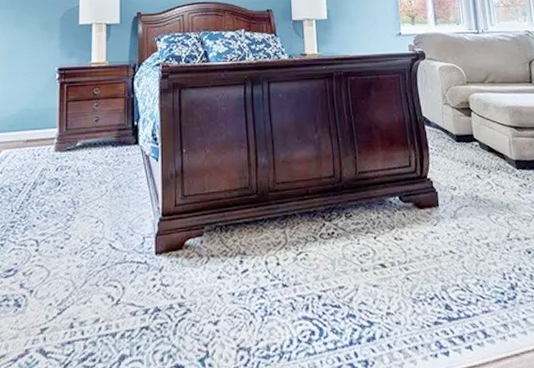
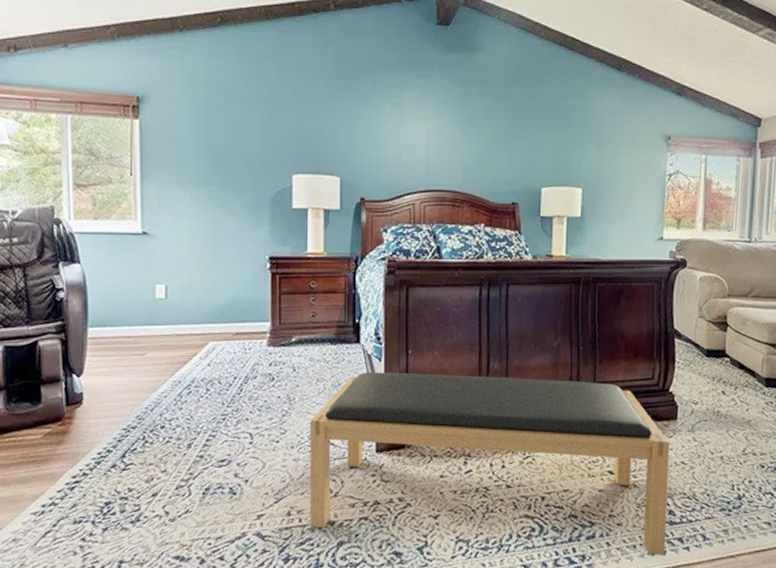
bench: none [92,171,448,357] -> present [309,372,670,555]

